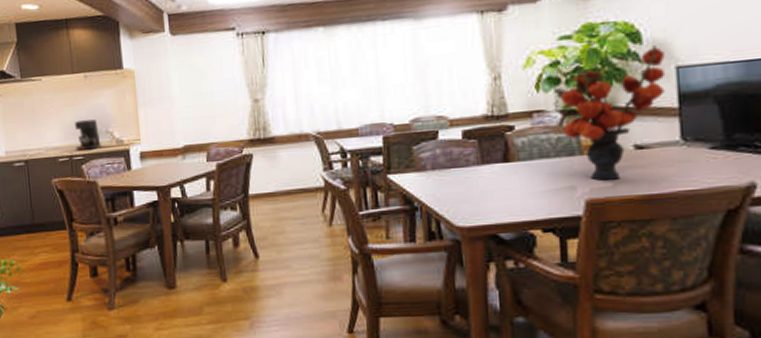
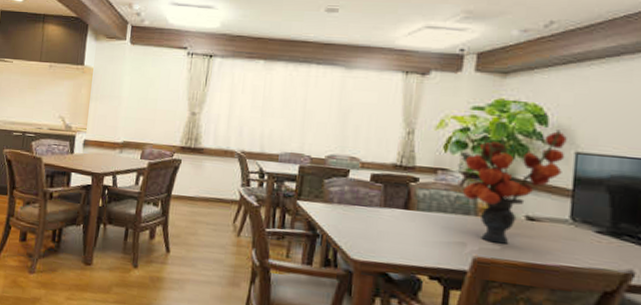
coffee maker: present [75,119,101,151] -> none [30,102,53,131]

